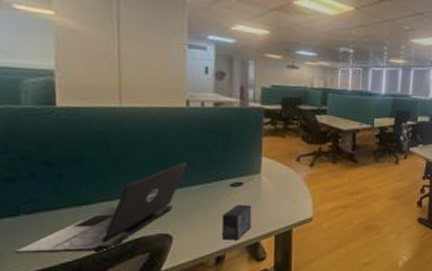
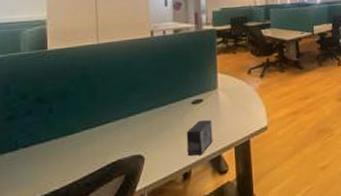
laptop: present [14,161,188,254] -> none [12,85,154,186]

